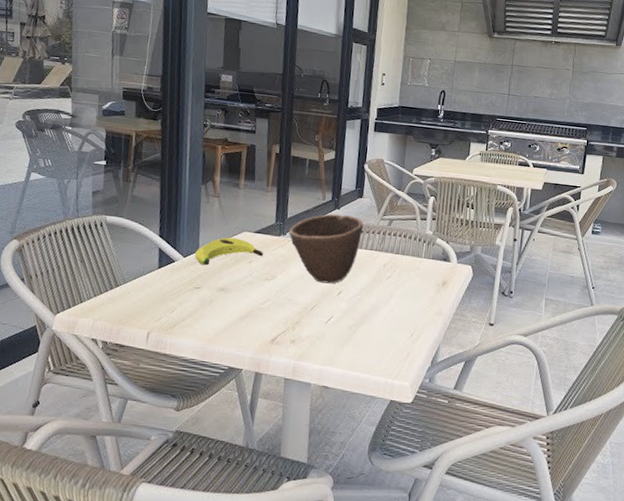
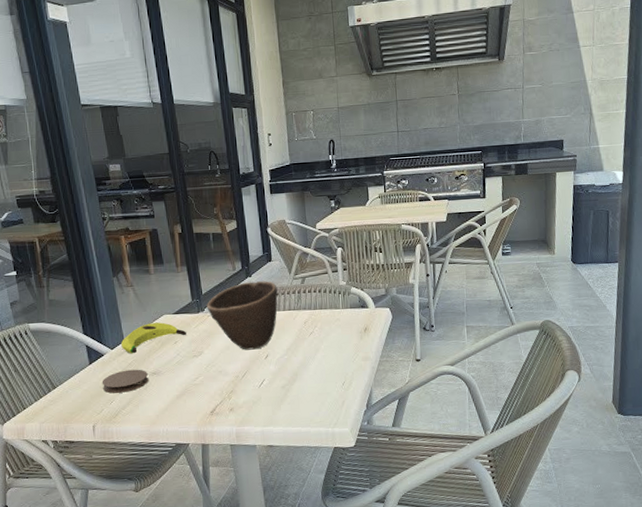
coaster: none [166,280,216,304] -> present [102,369,149,393]

